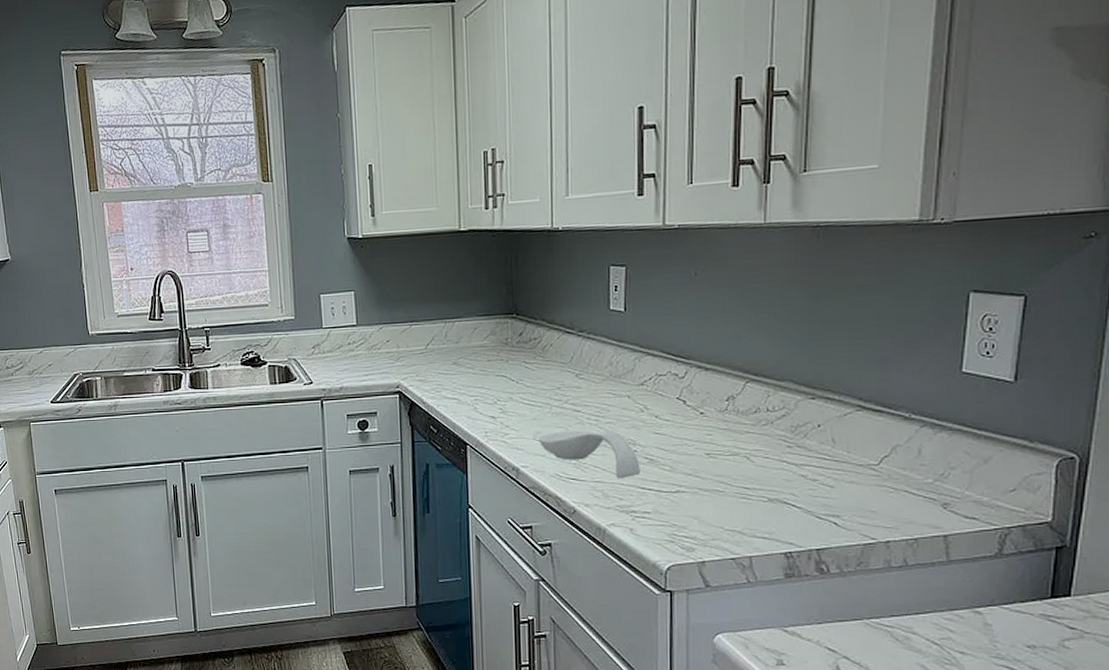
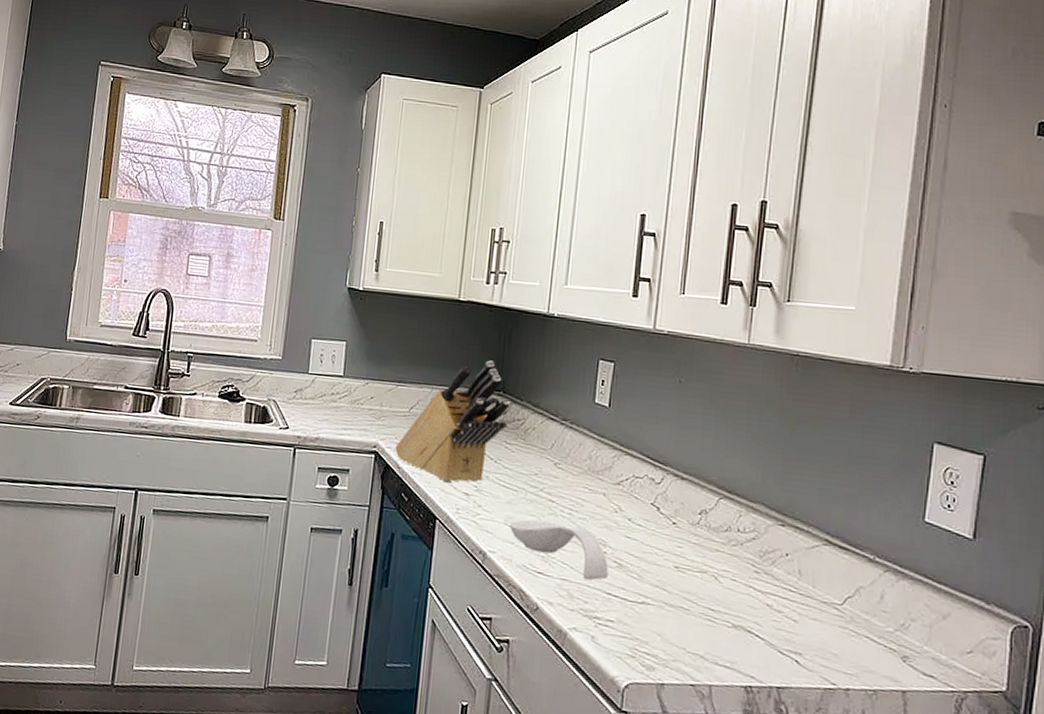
knife block: none [417,285,525,410] -> present [395,360,510,483]

